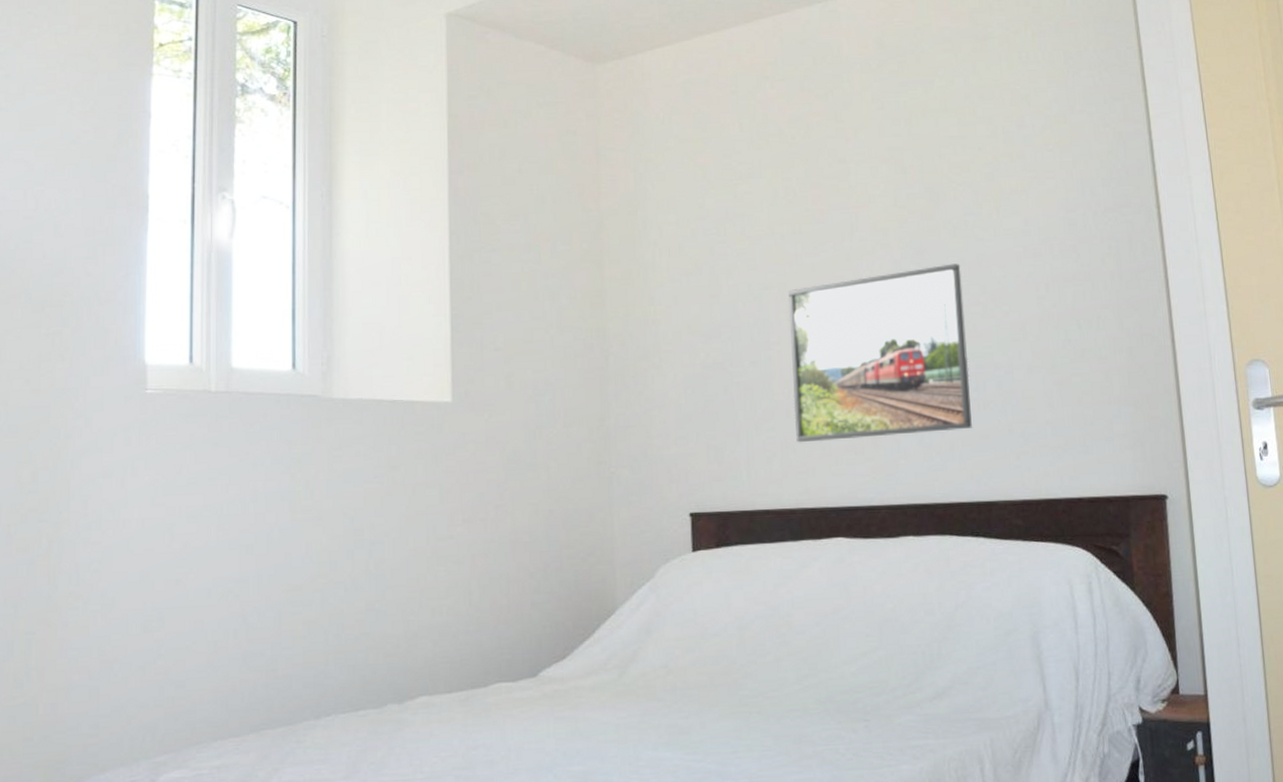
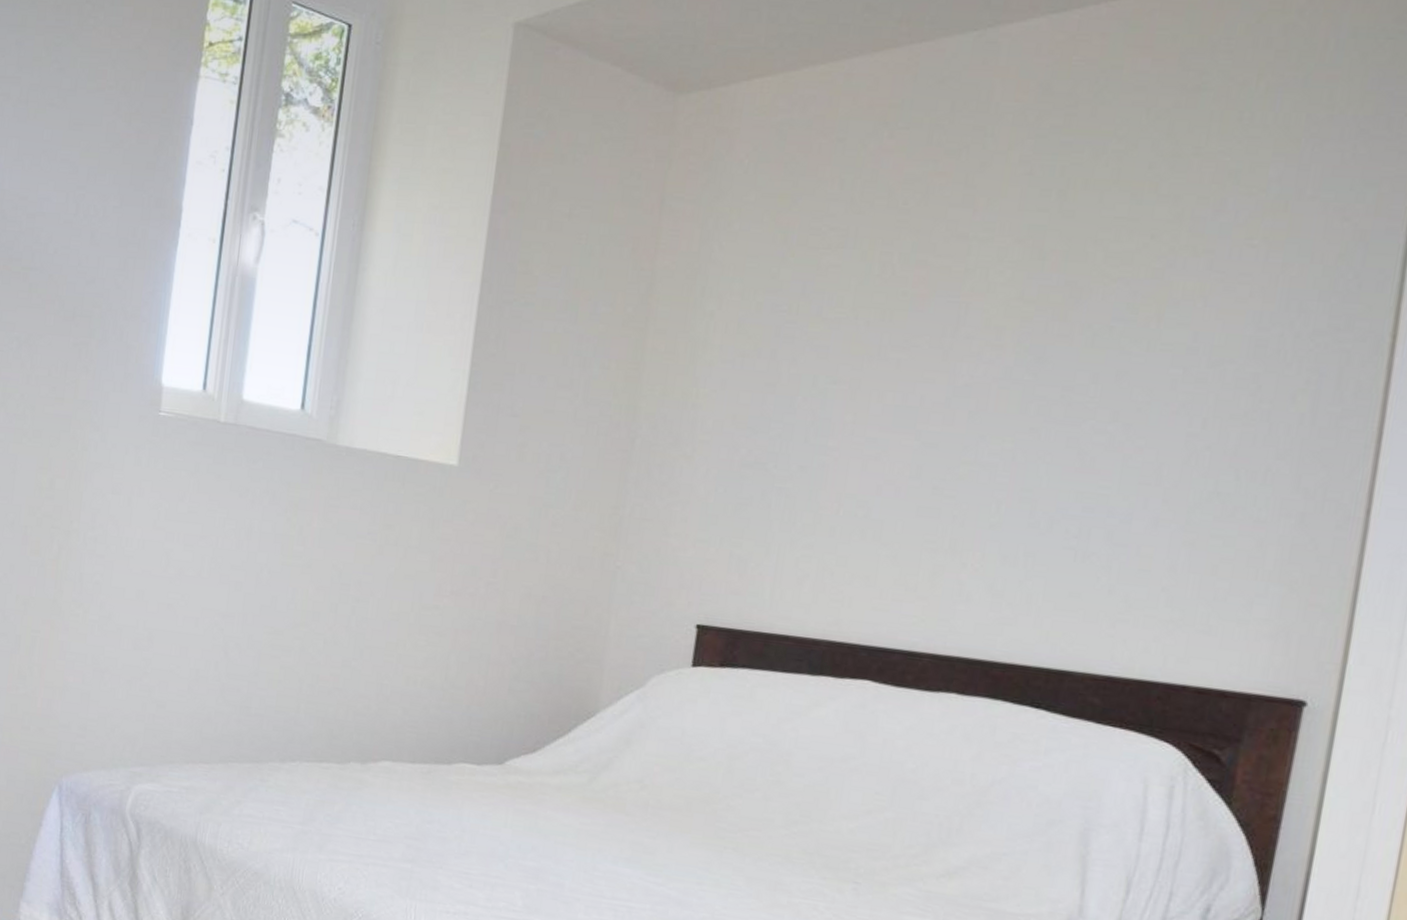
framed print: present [788,263,972,443] -> none [837,378,1092,582]

